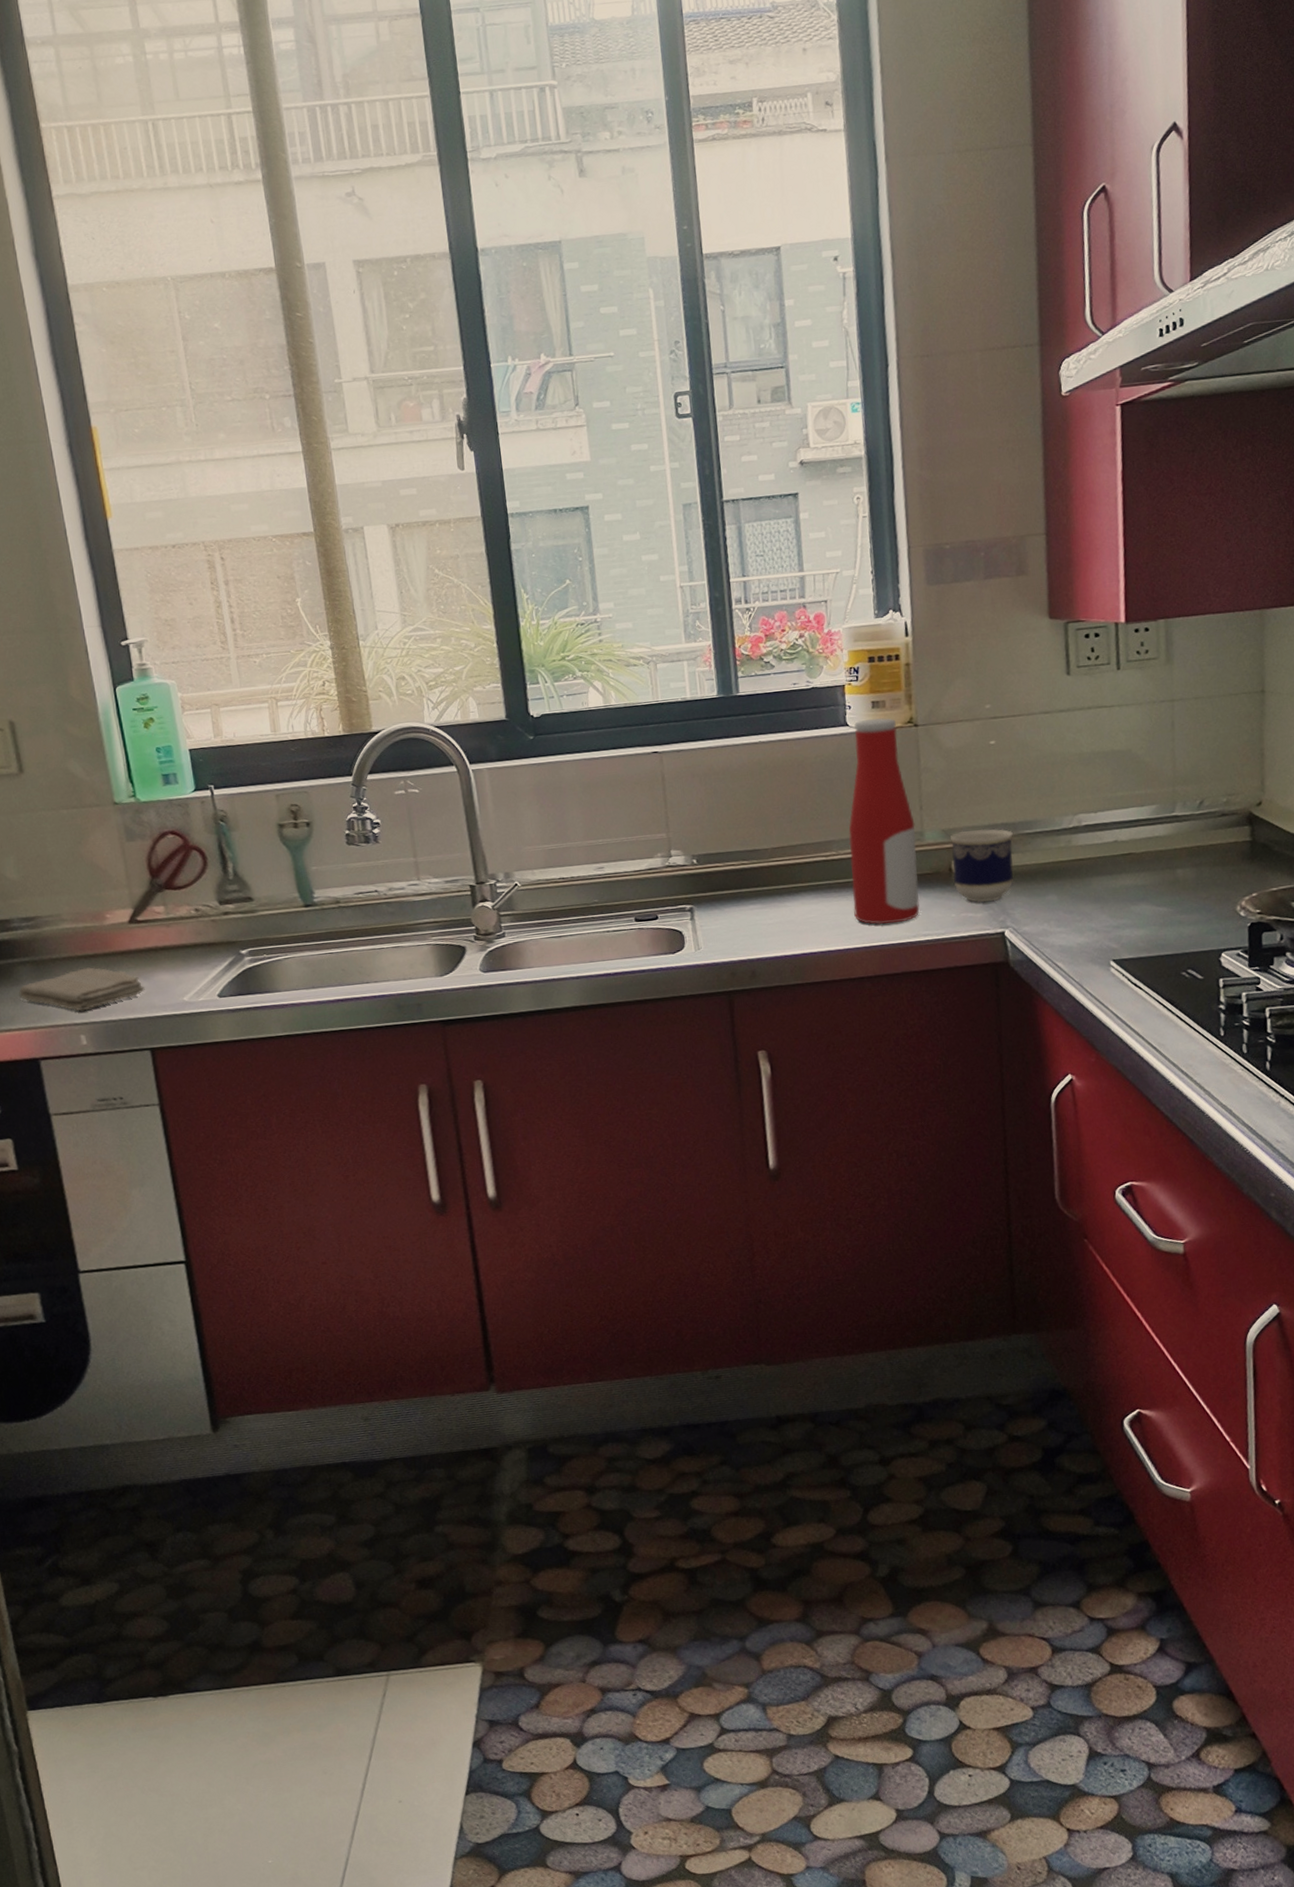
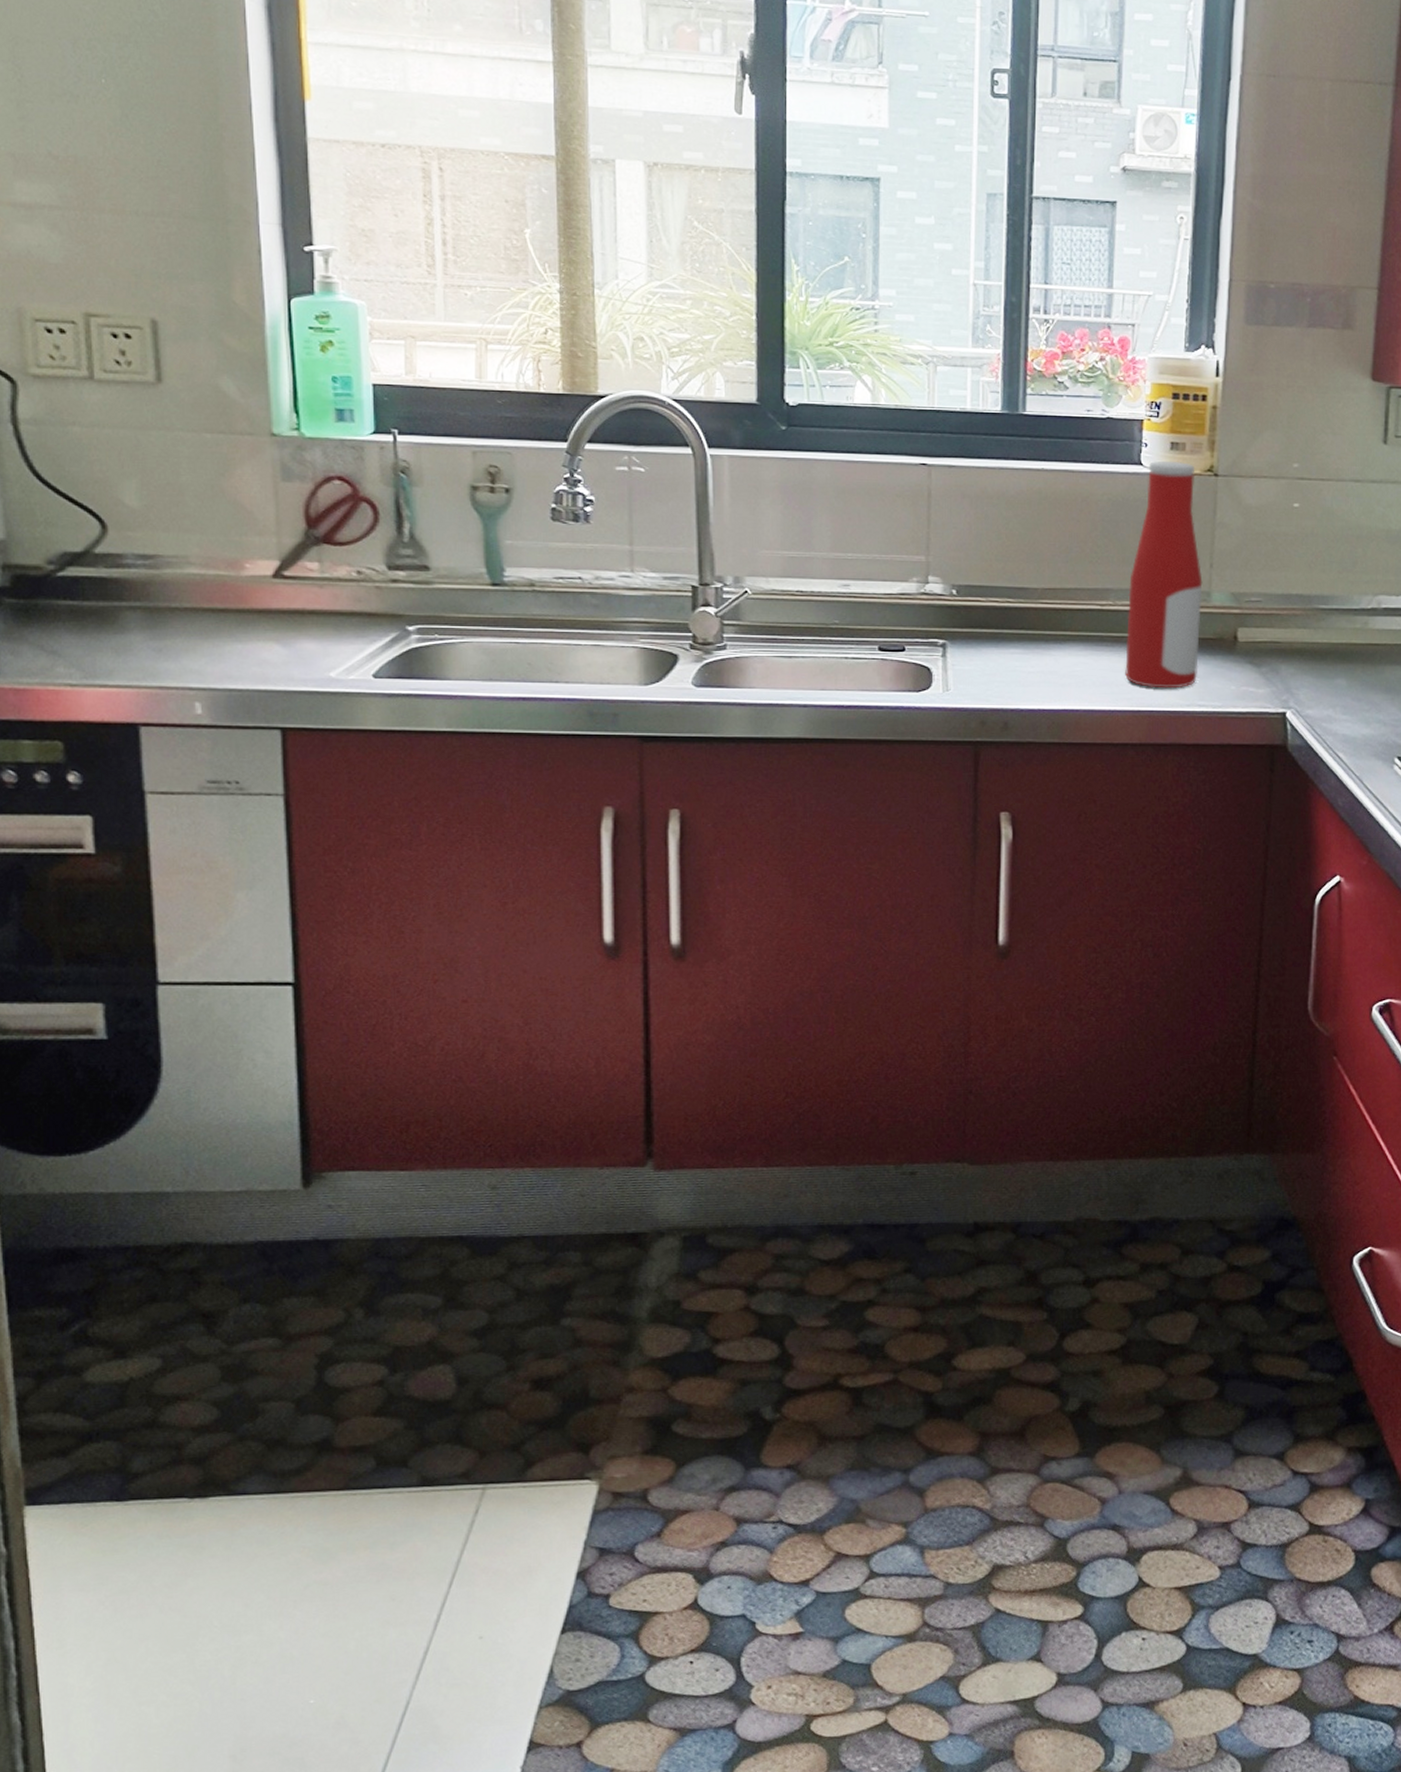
washcloth: present [19,967,145,1012] -> none [123,623,283,674]
cup: present [950,828,1013,903] -> none [1237,597,1307,678]

